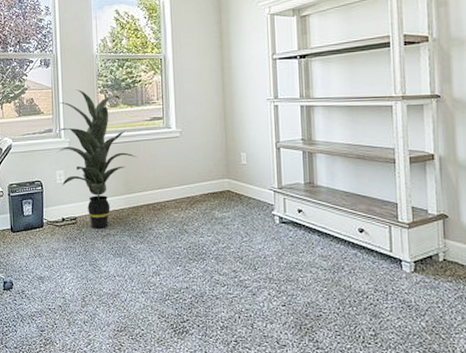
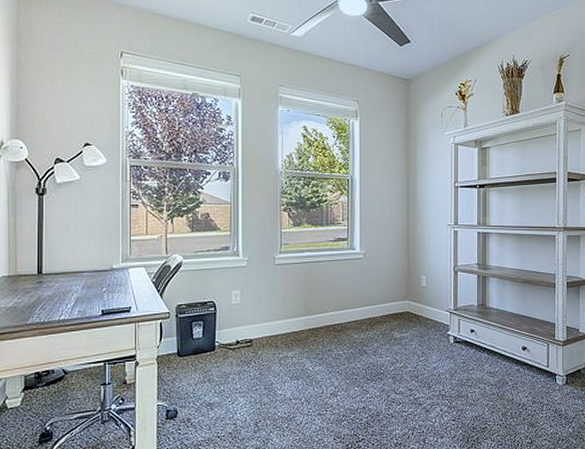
indoor plant: present [57,90,137,228] -> none [234,206,320,351]

